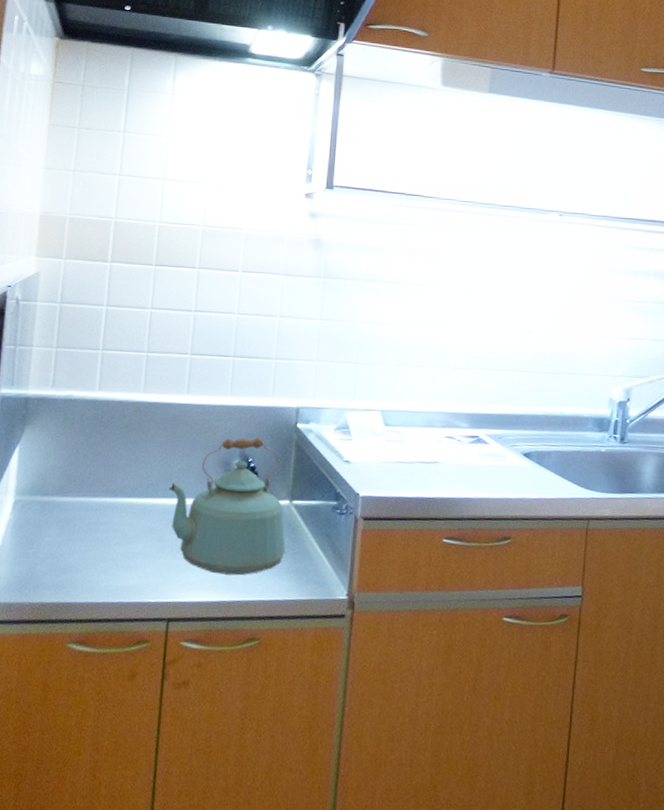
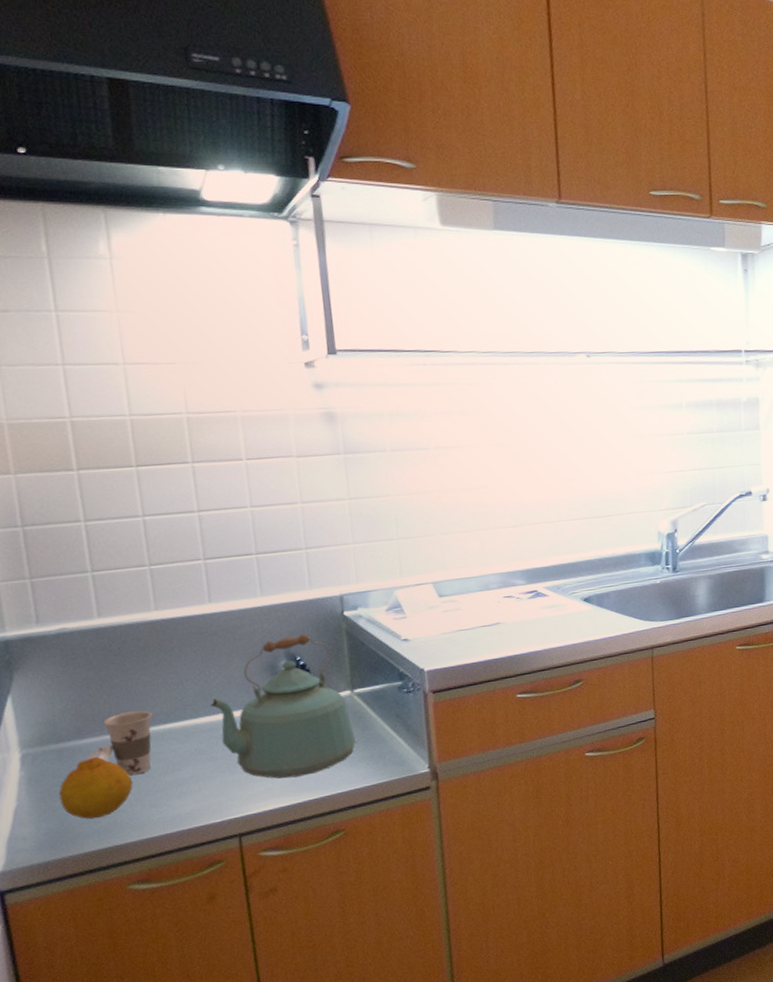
fruit: none [33,515,93,573] -> present [59,756,133,820]
cup: none [61,480,121,540] -> present [85,710,152,776]

